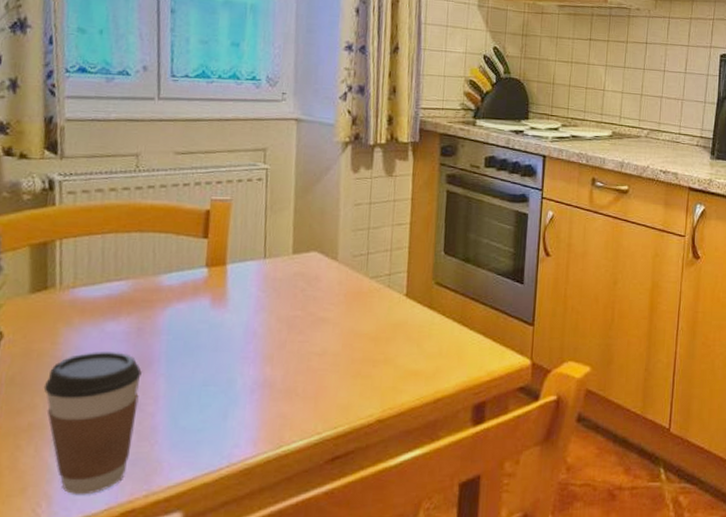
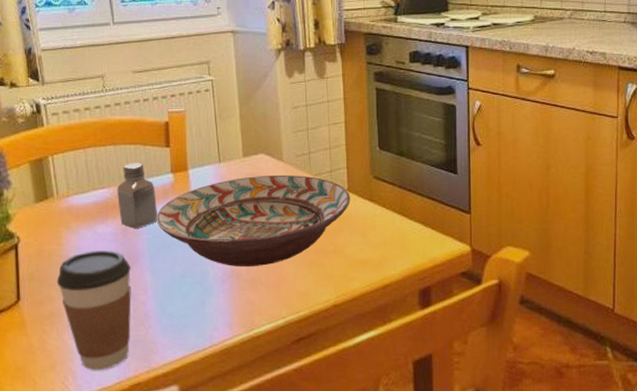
saltshaker: none [136,253,184,328] -> present [117,163,158,228]
decorative bowl: none [180,275,408,376] -> present [156,174,351,267]

